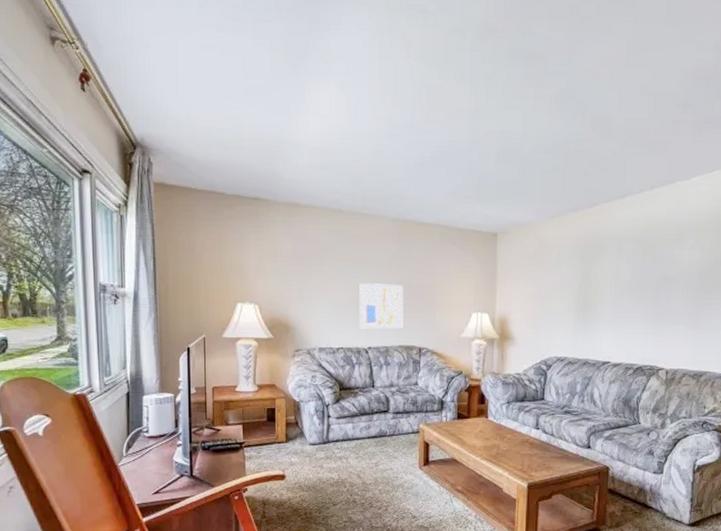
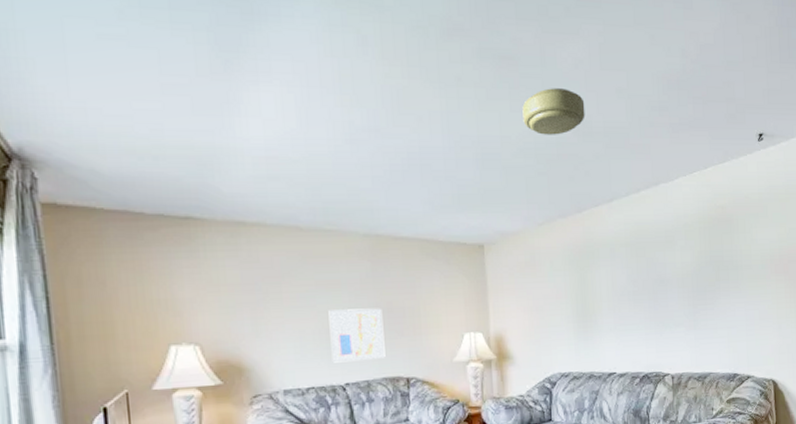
ceiling light: none [545,86,607,132] -> present [522,88,585,135]

